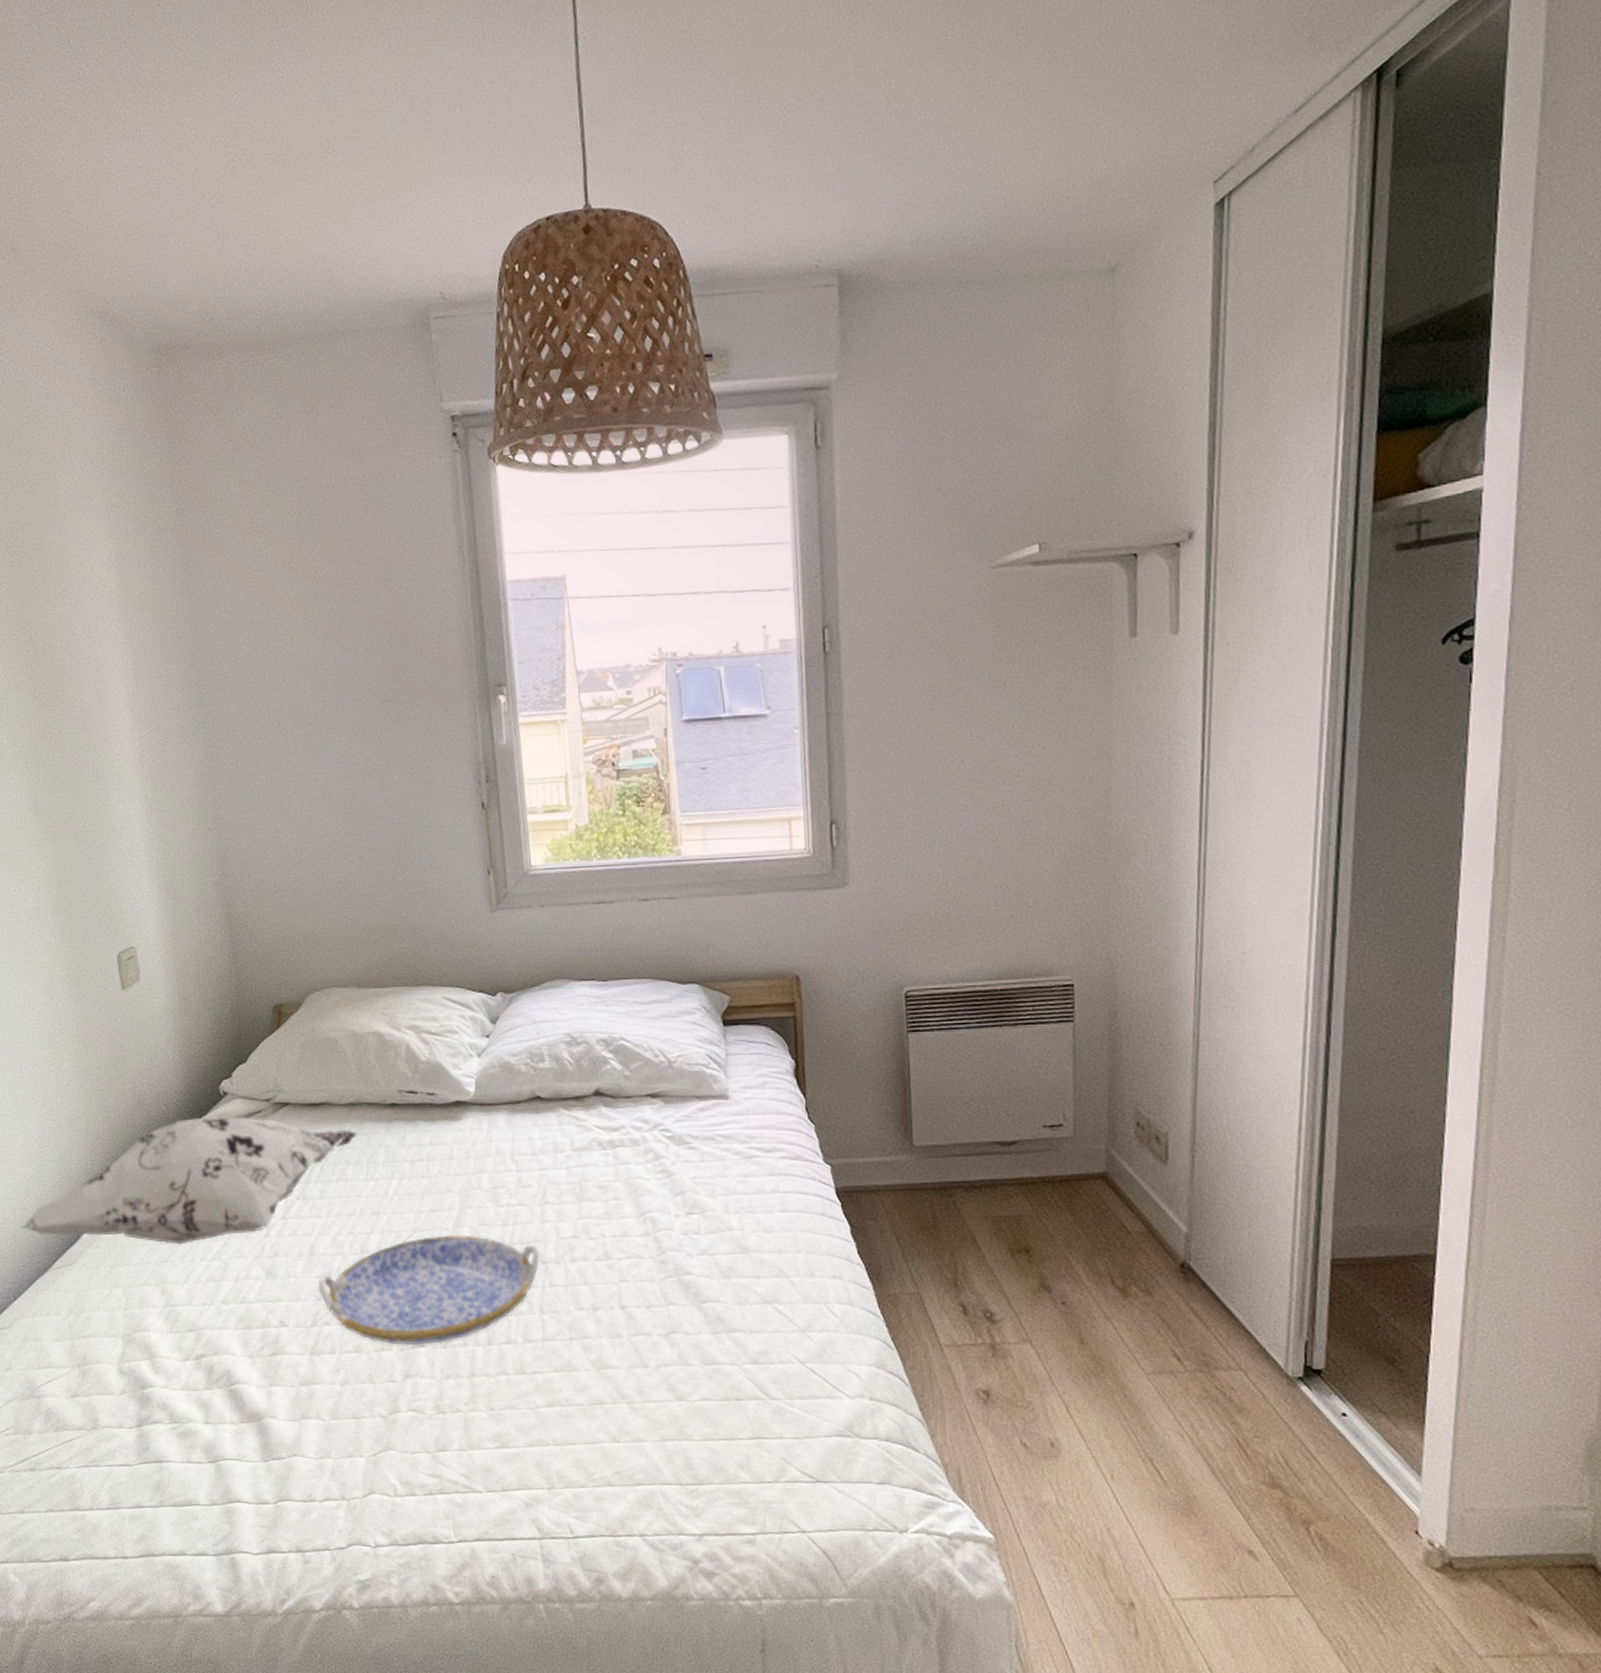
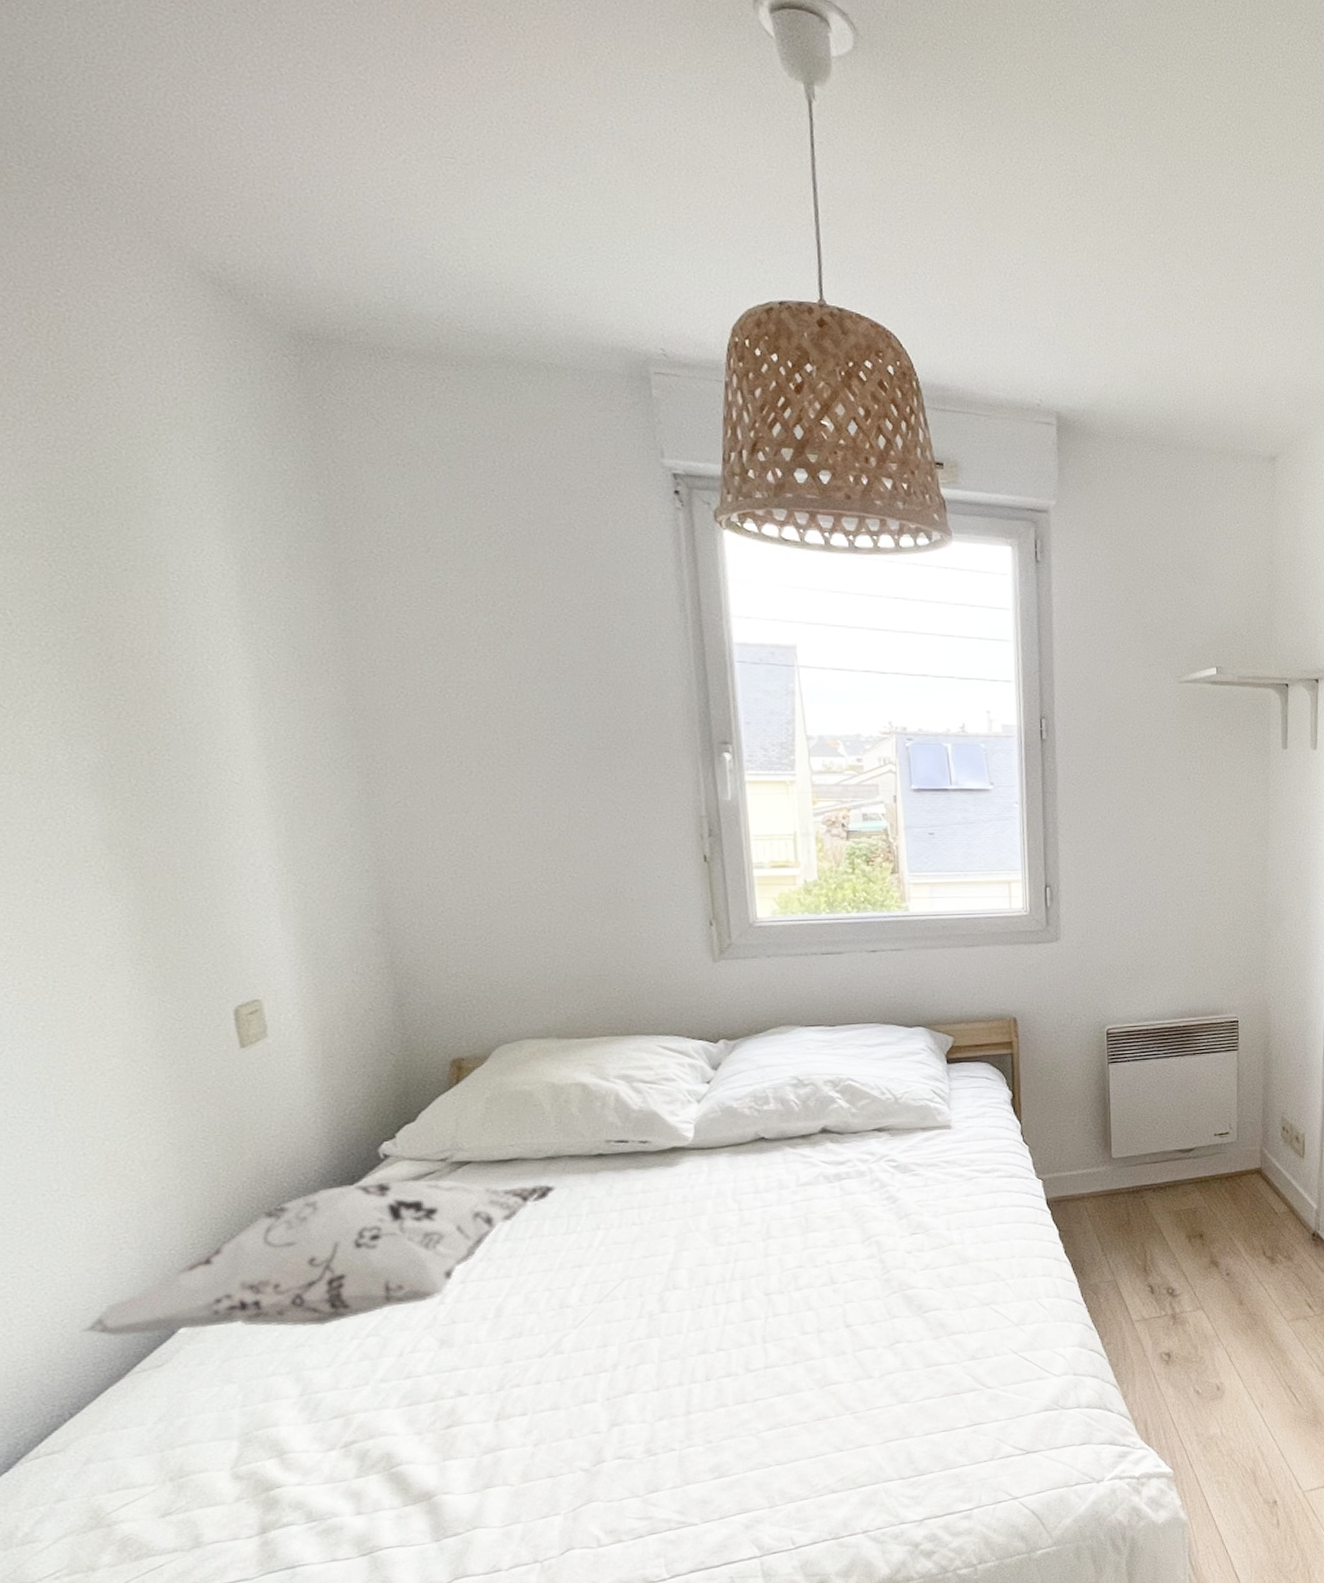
serving tray: present [318,1235,541,1345] -> none [506,1276,764,1396]

